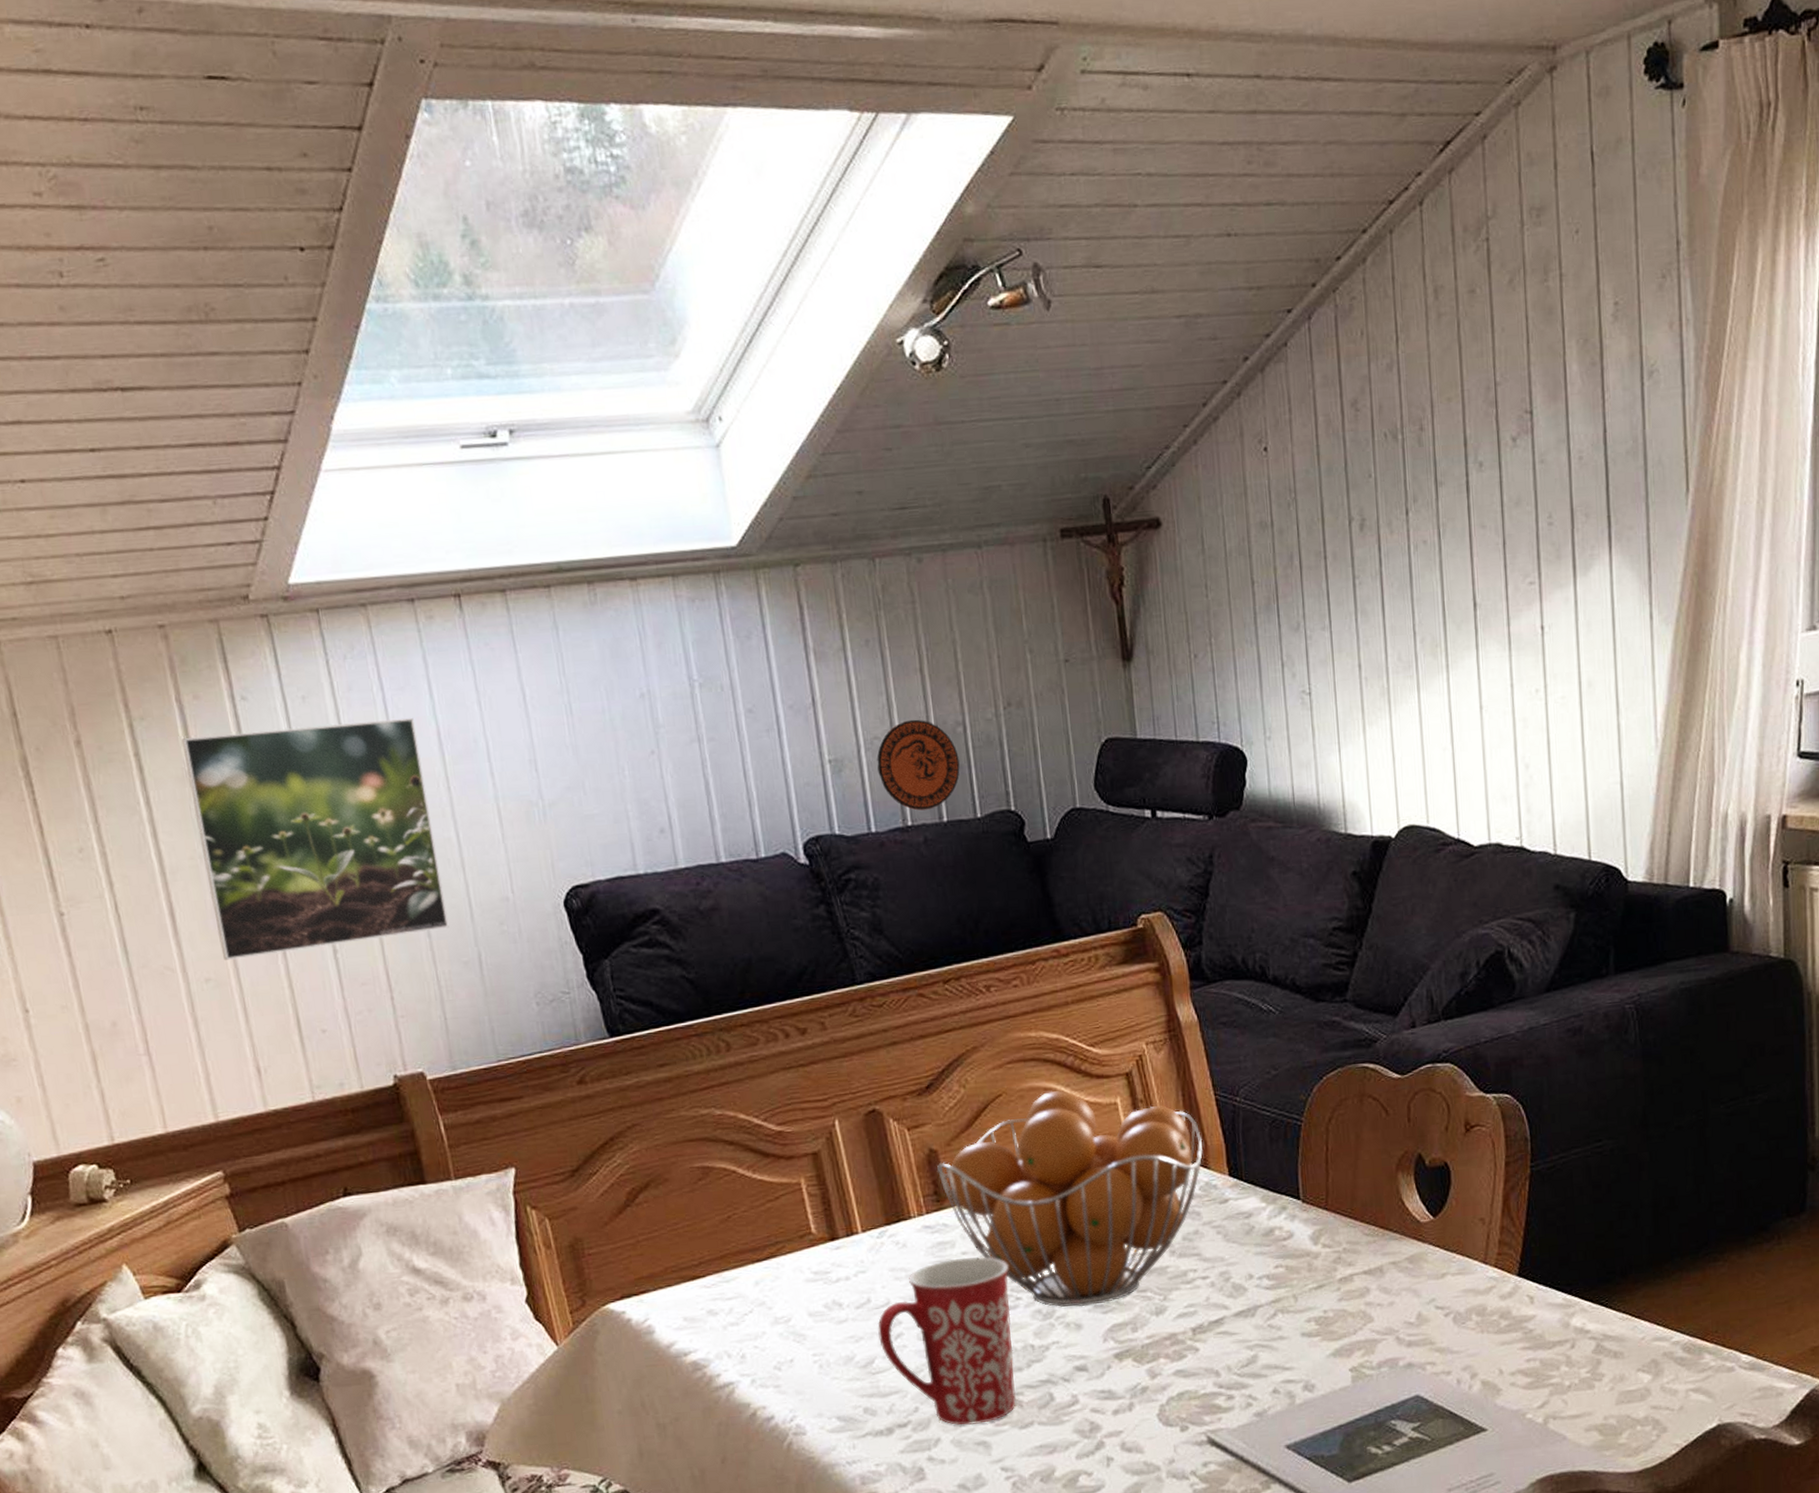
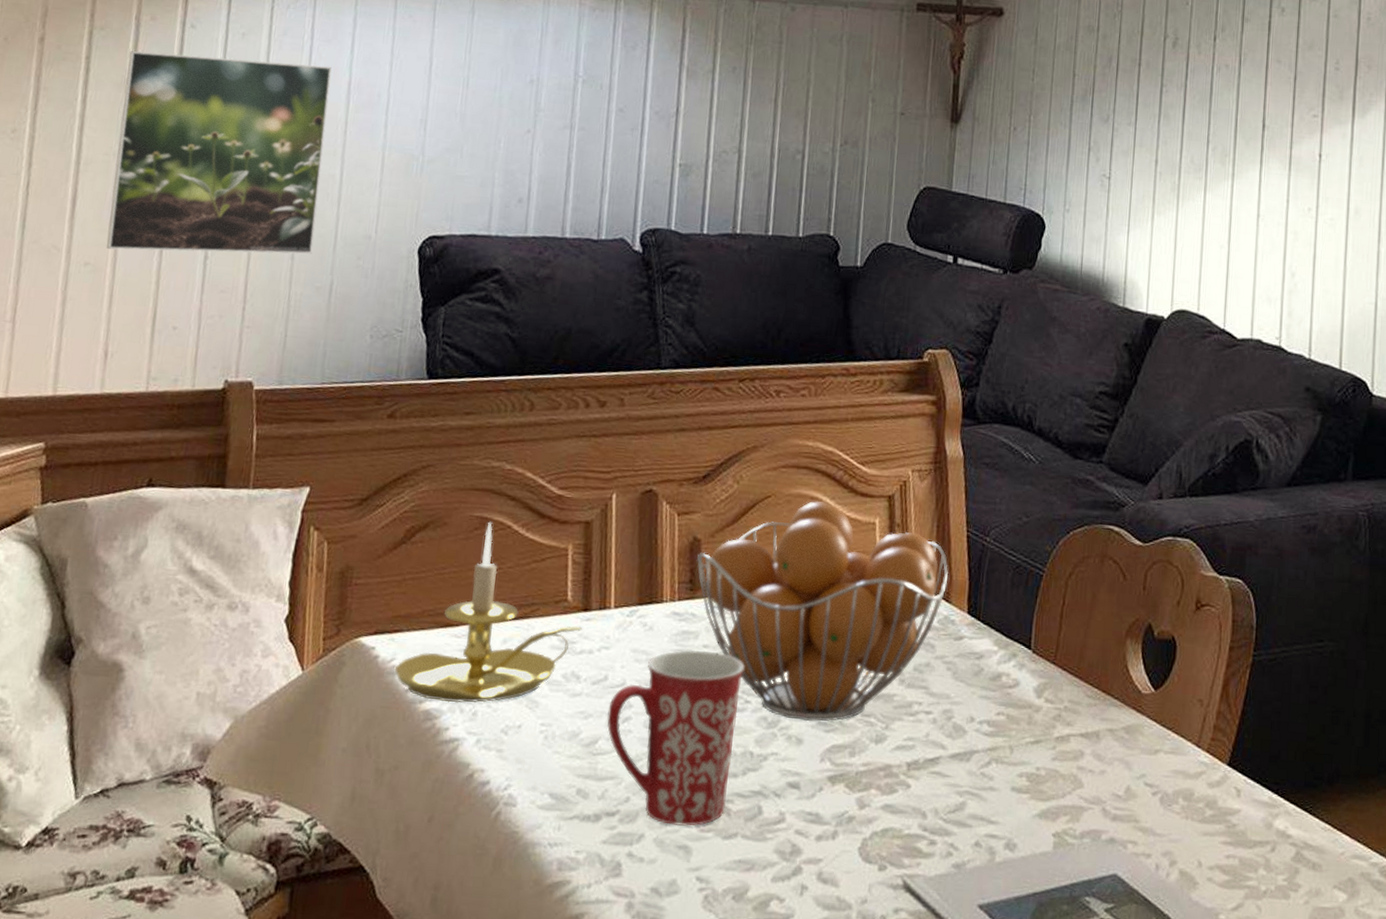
candle holder: none [650,1170,834,1352] -> present [394,521,582,703]
decorative plate: present [877,719,960,811] -> none [720,141,793,222]

